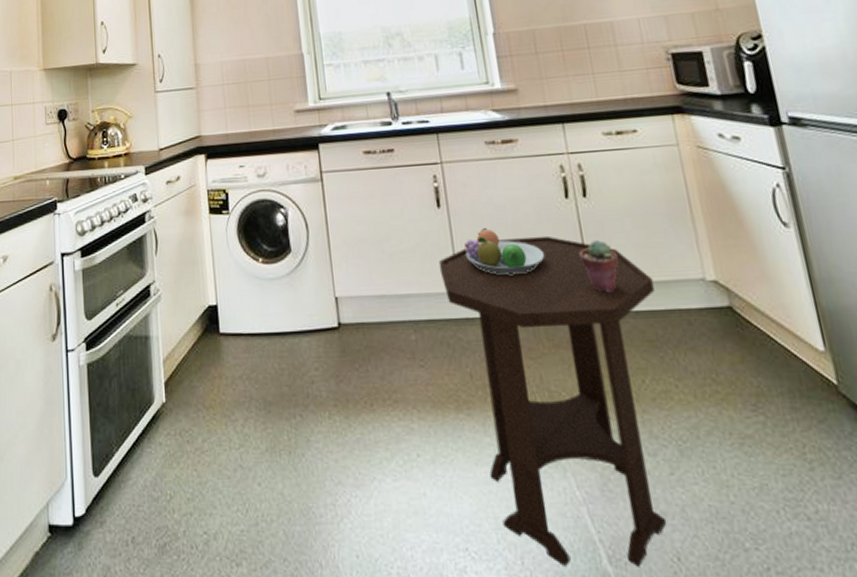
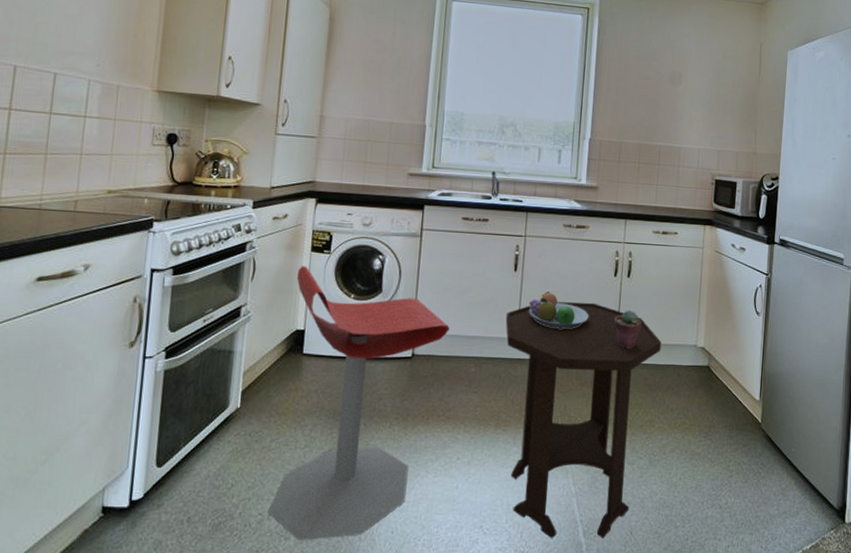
stool: none [199,231,375,567] -> present [268,266,450,540]

